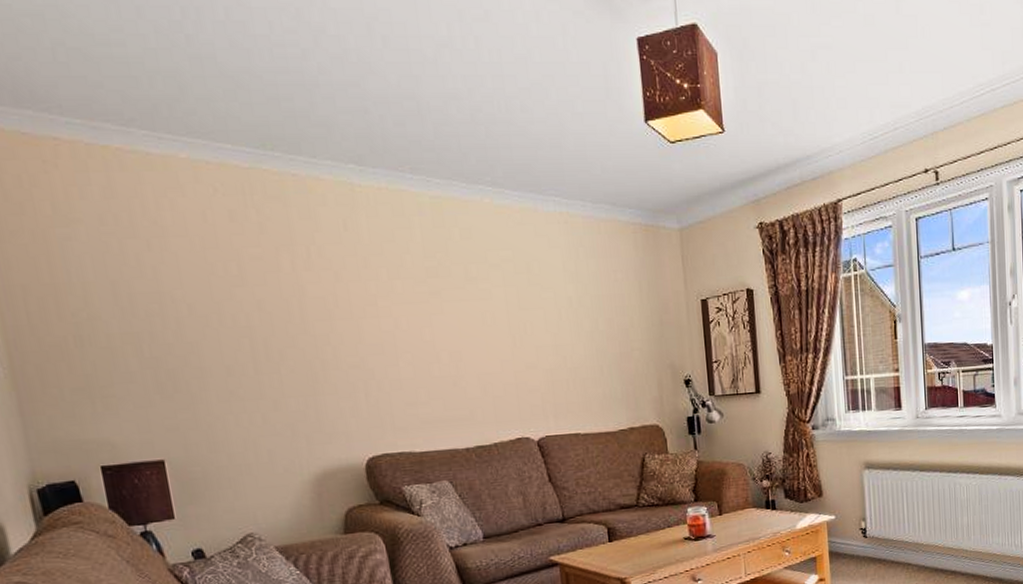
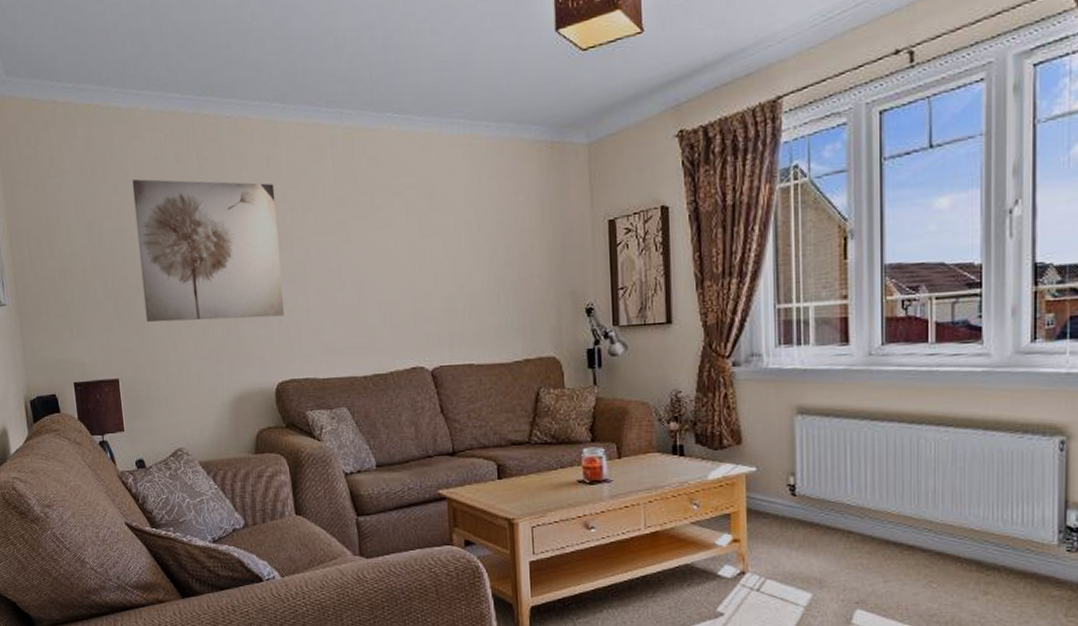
wall art: none [171,234,373,396] -> present [132,178,285,323]

